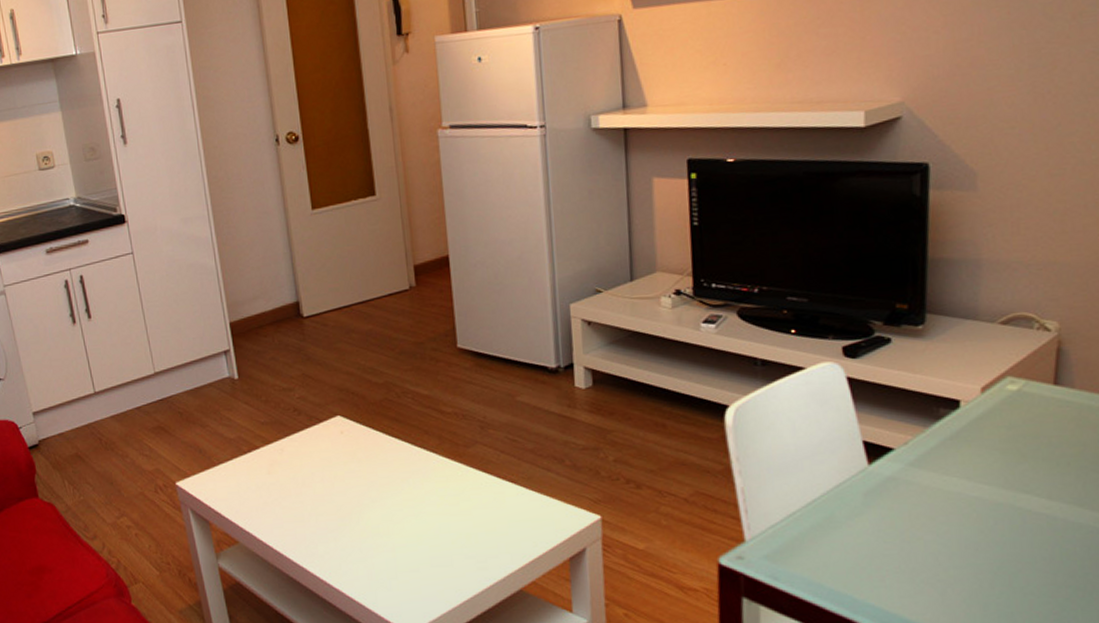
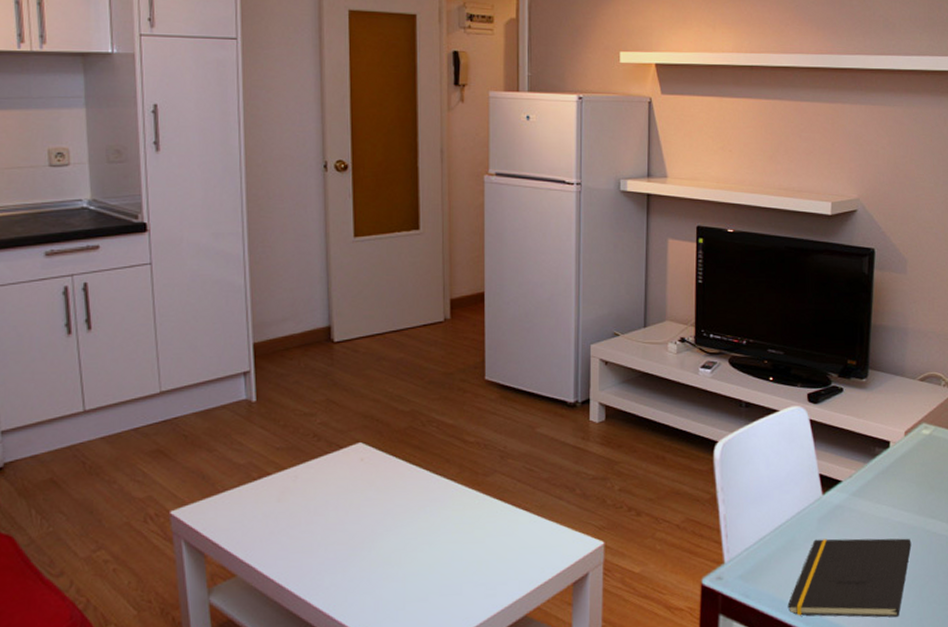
notepad: none [828,516,996,611] -> present [787,538,912,618]

